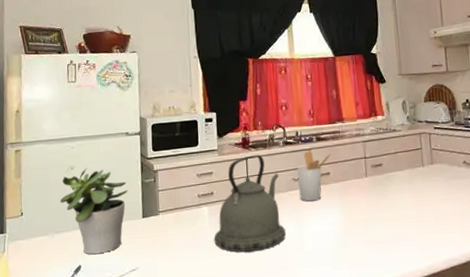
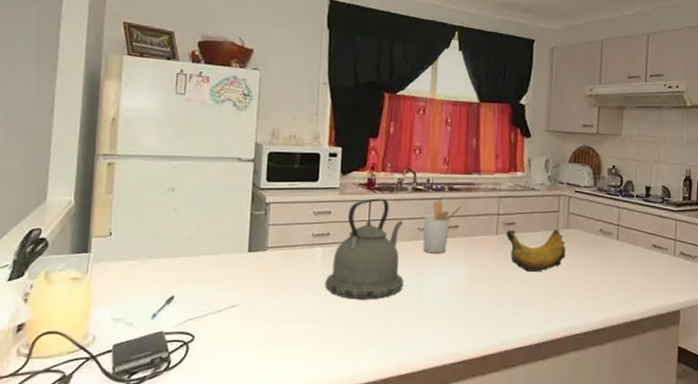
potted plant: present [60,168,128,254] -> none [156,192,235,285]
banana bunch: none [374,165,434,209] -> present [506,229,566,272]

